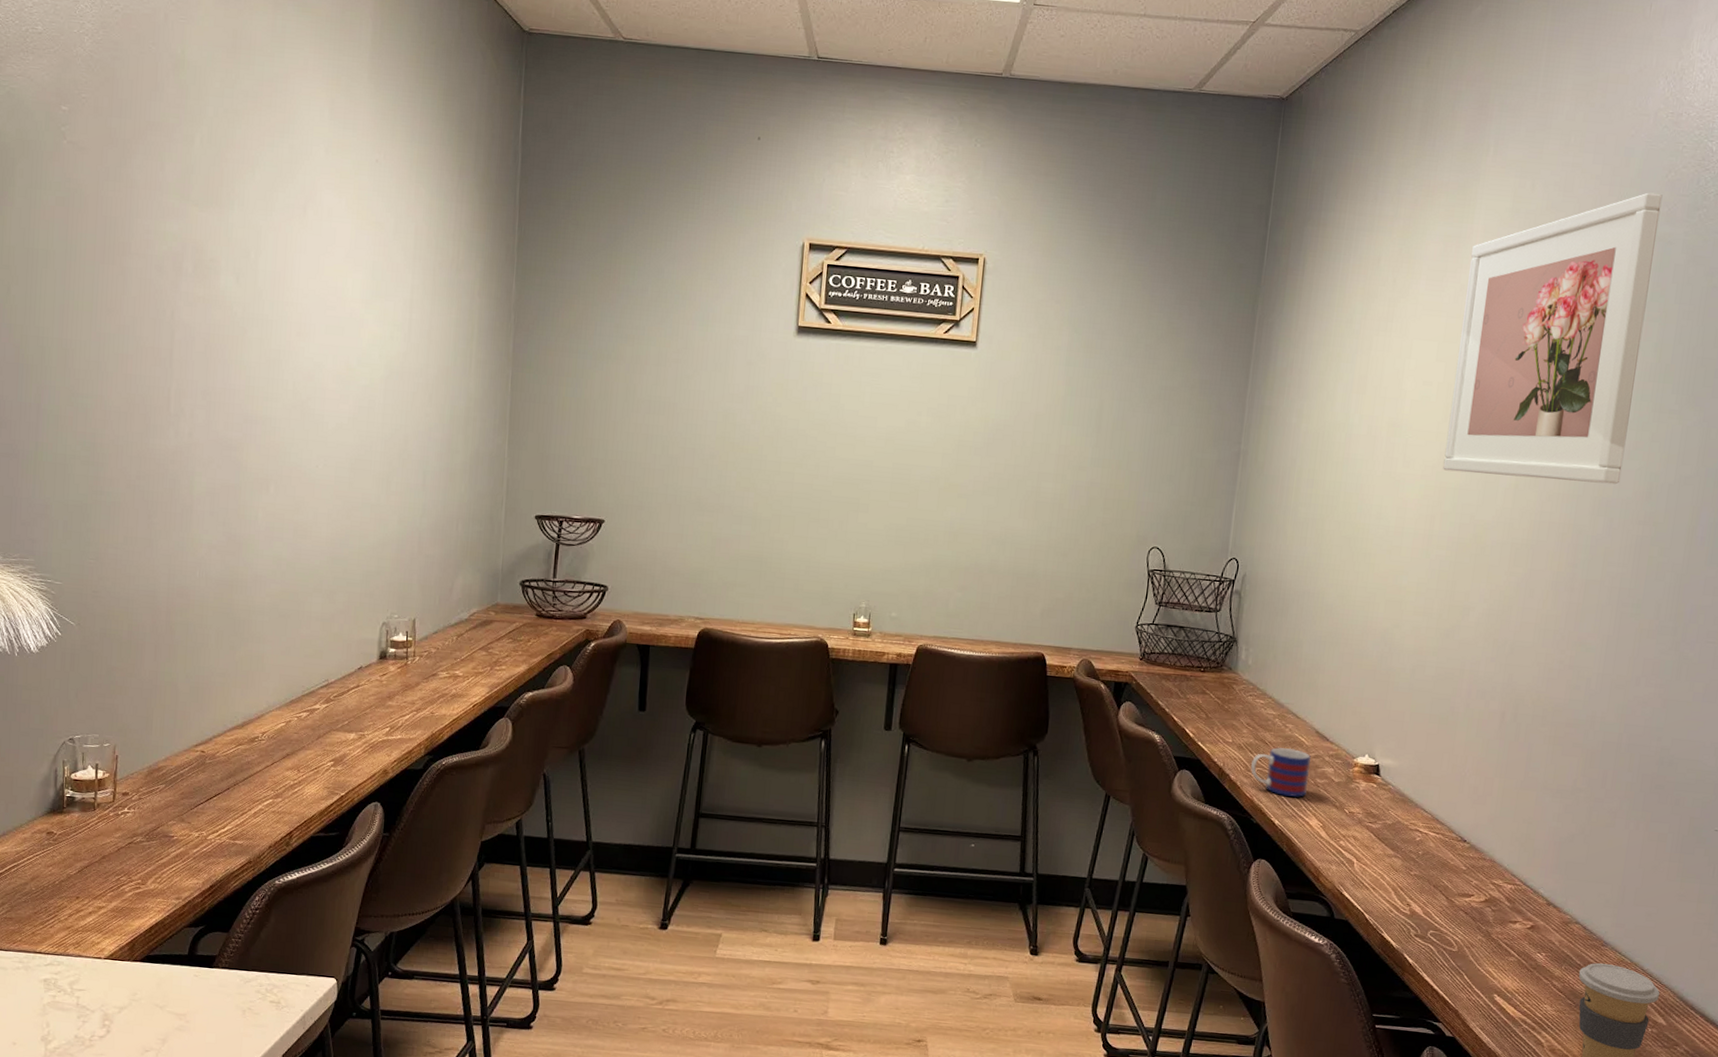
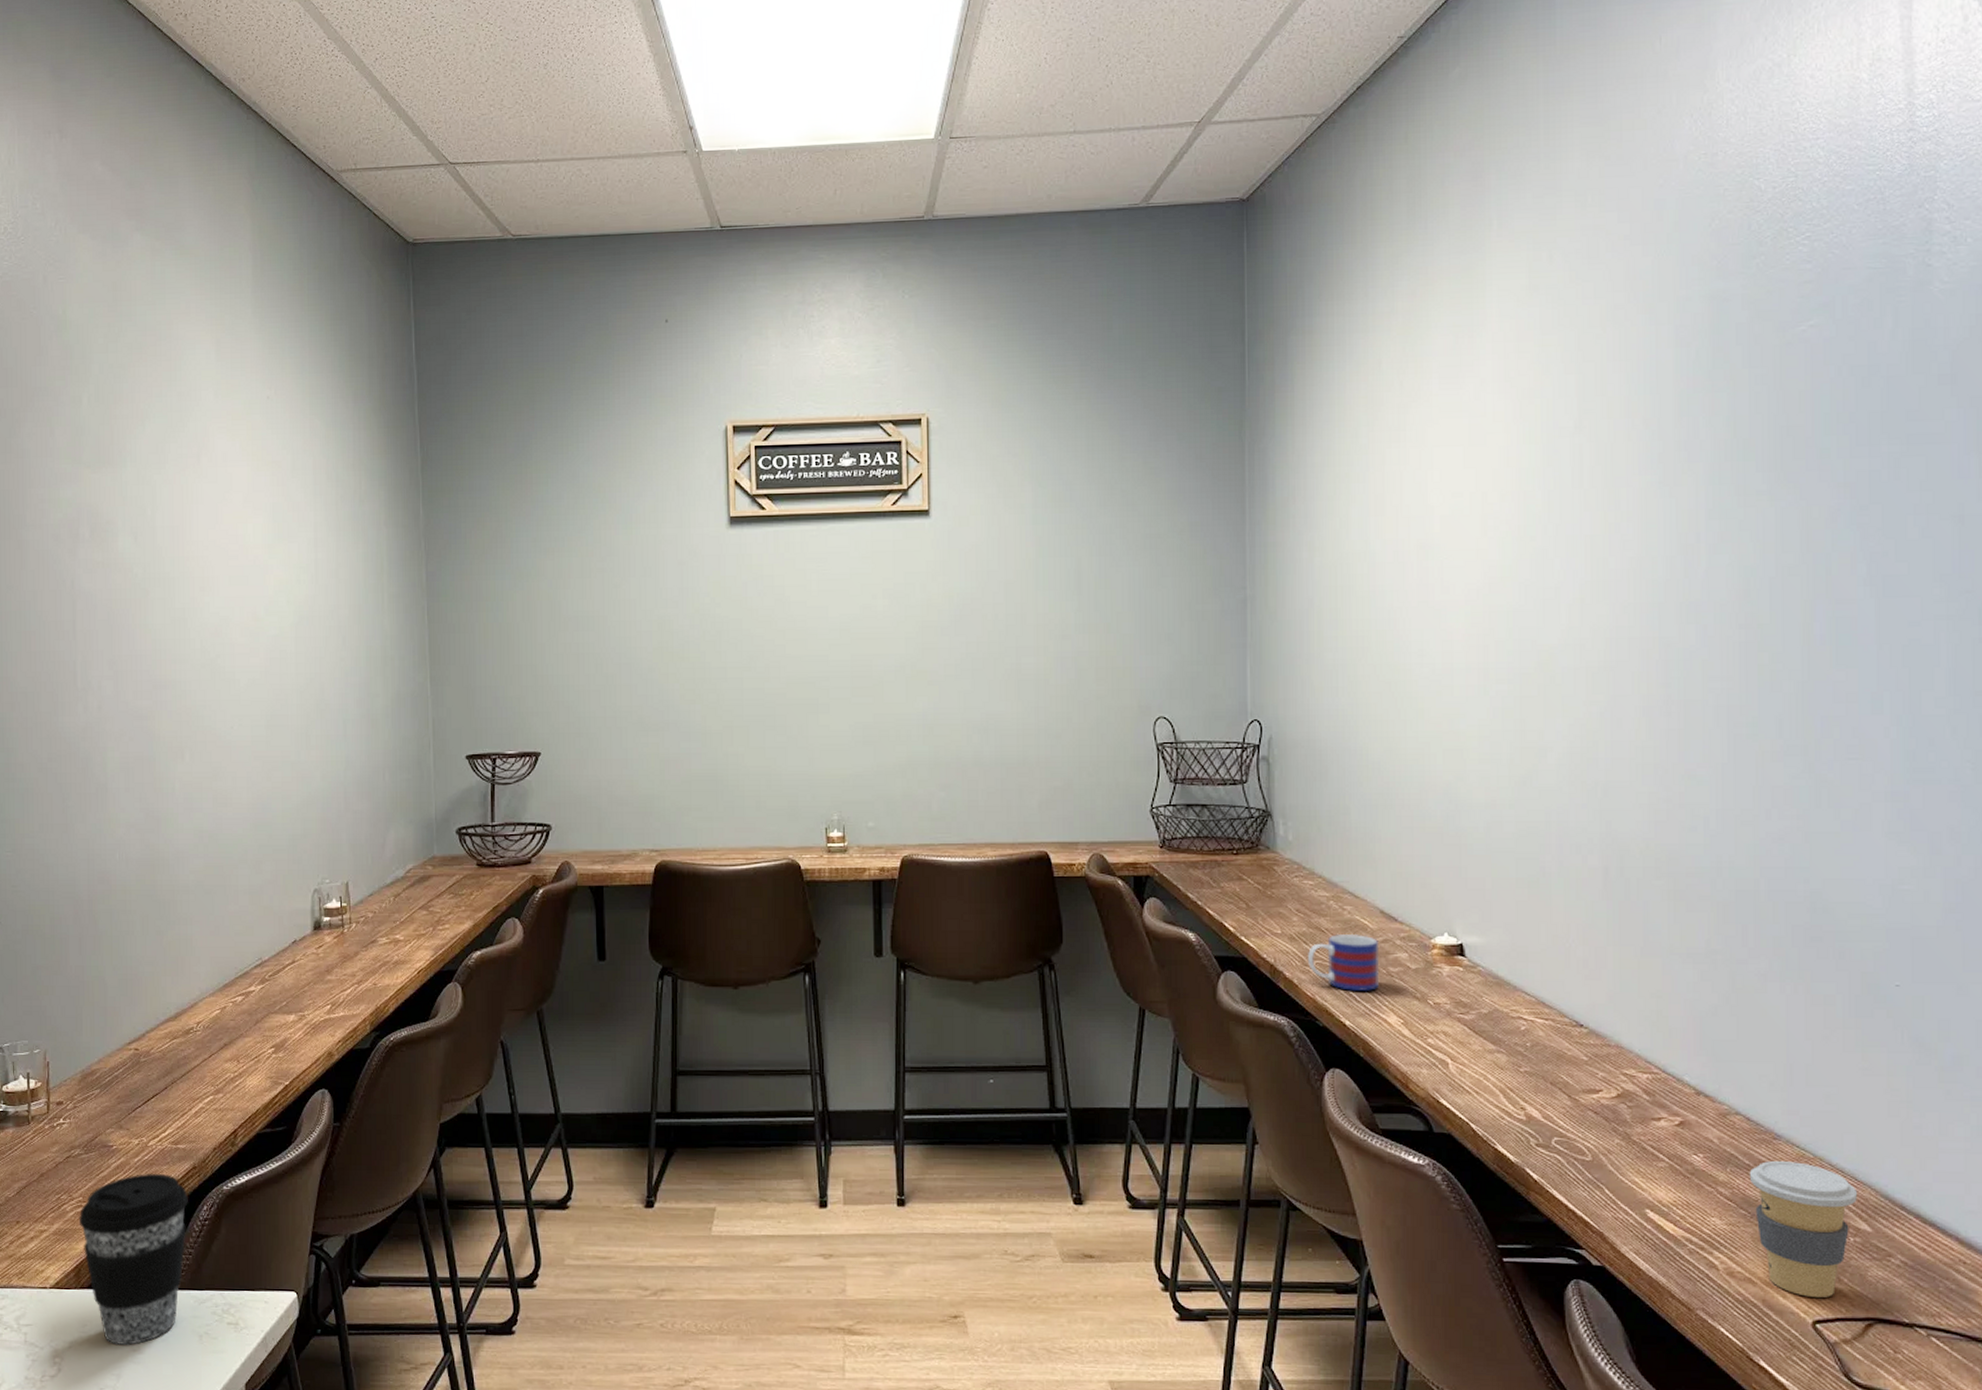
coffee cup: none [136,864,242,1014] -> present [78,1174,188,1345]
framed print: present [1443,192,1663,485] -> none [1487,246,1709,592]

